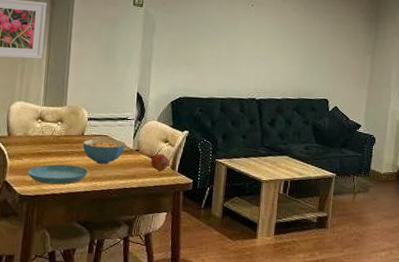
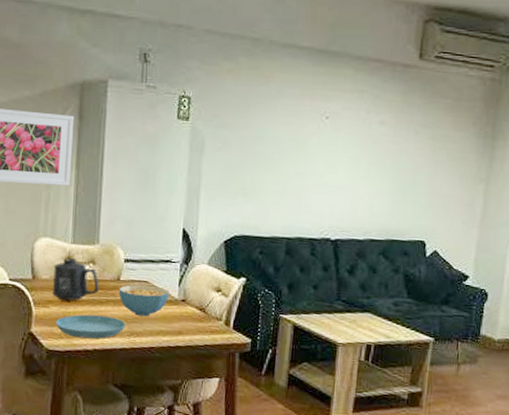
mug: none [25,118,66,154] -> present [53,258,99,301]
fruit: present [151,153,169,171] -> none [200,305,222,328]

